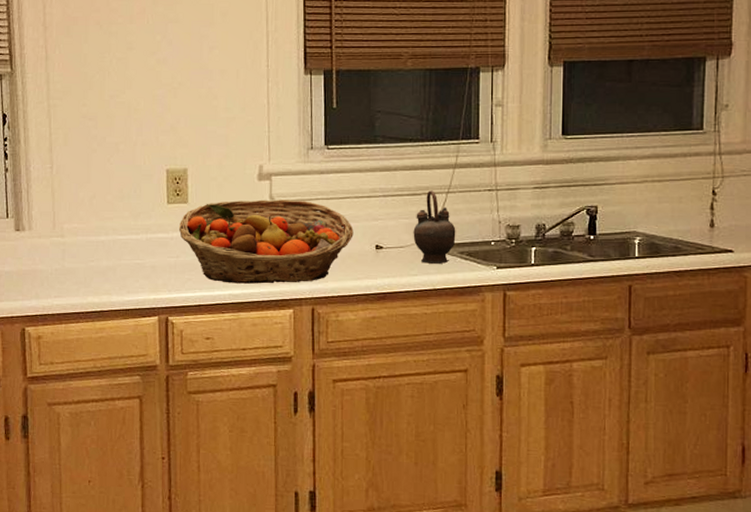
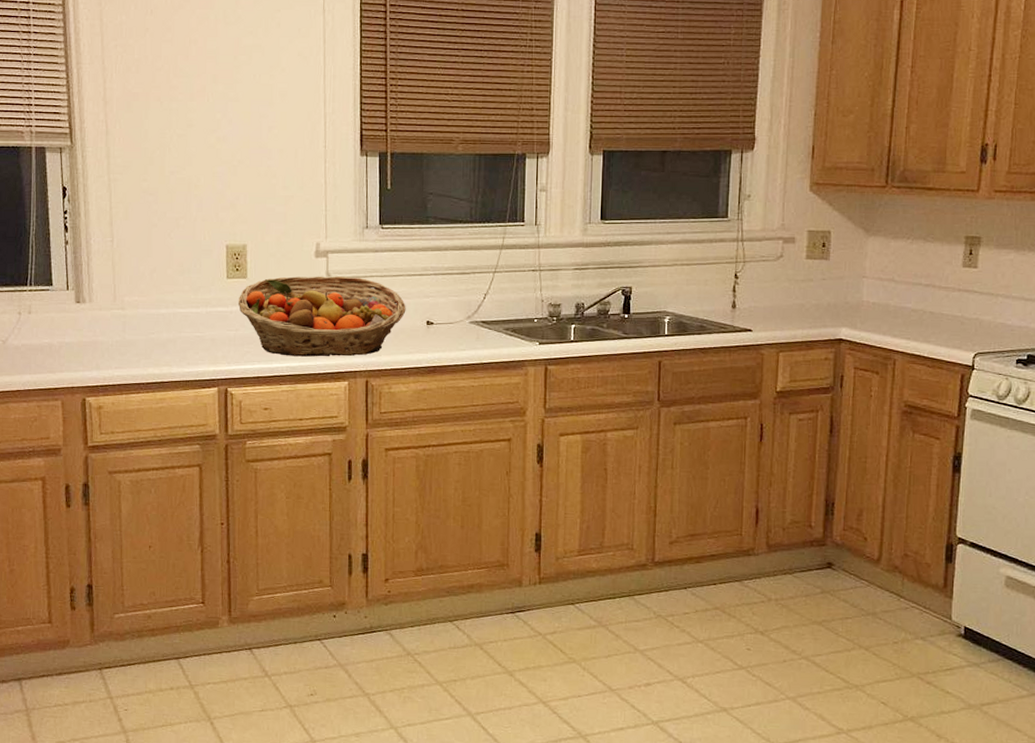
teapot: present [413,190,456,264] -> none [462,270,502,339]

